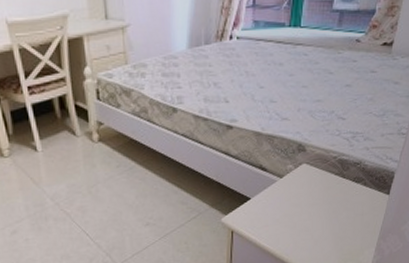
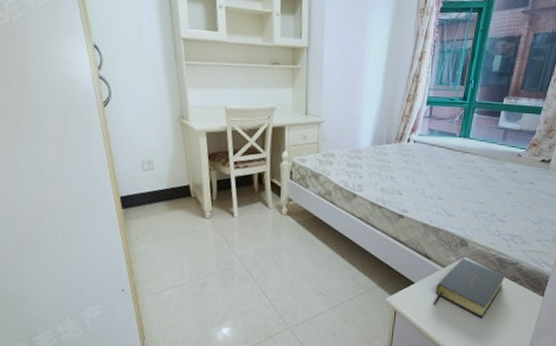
bible: none [272,164,348,226] -> present [433,258,505,318]

